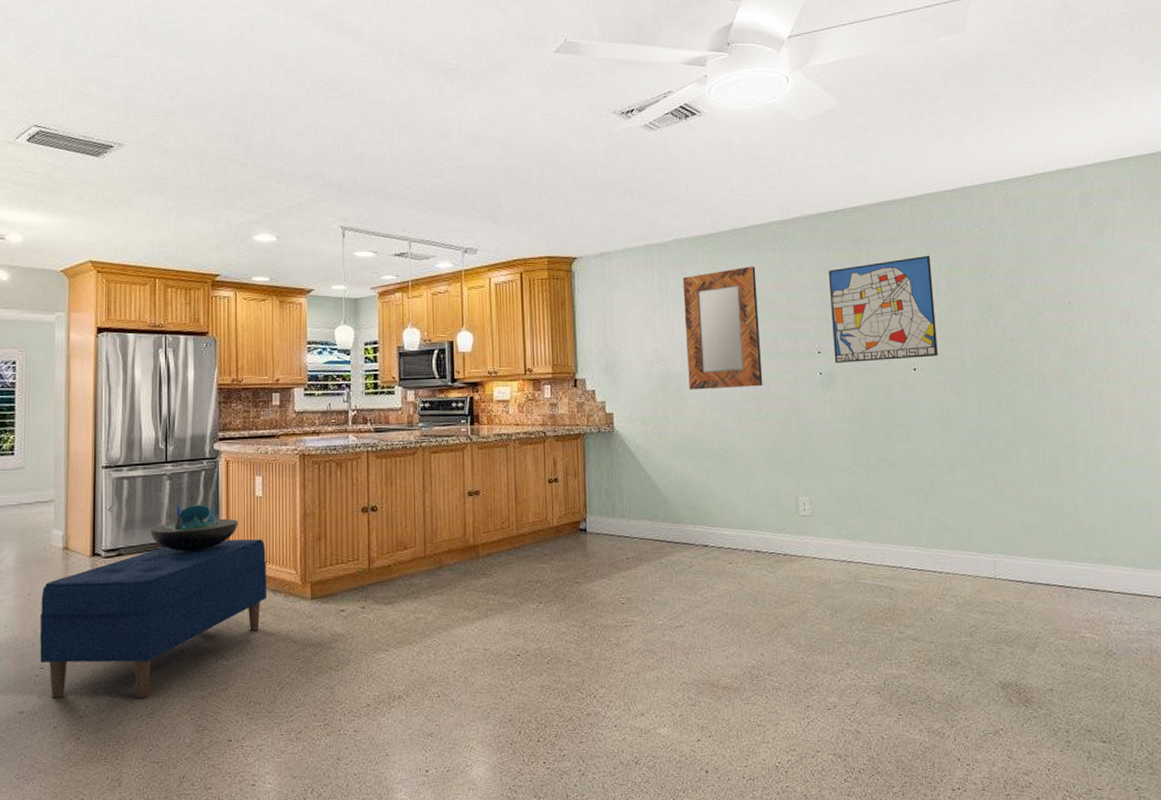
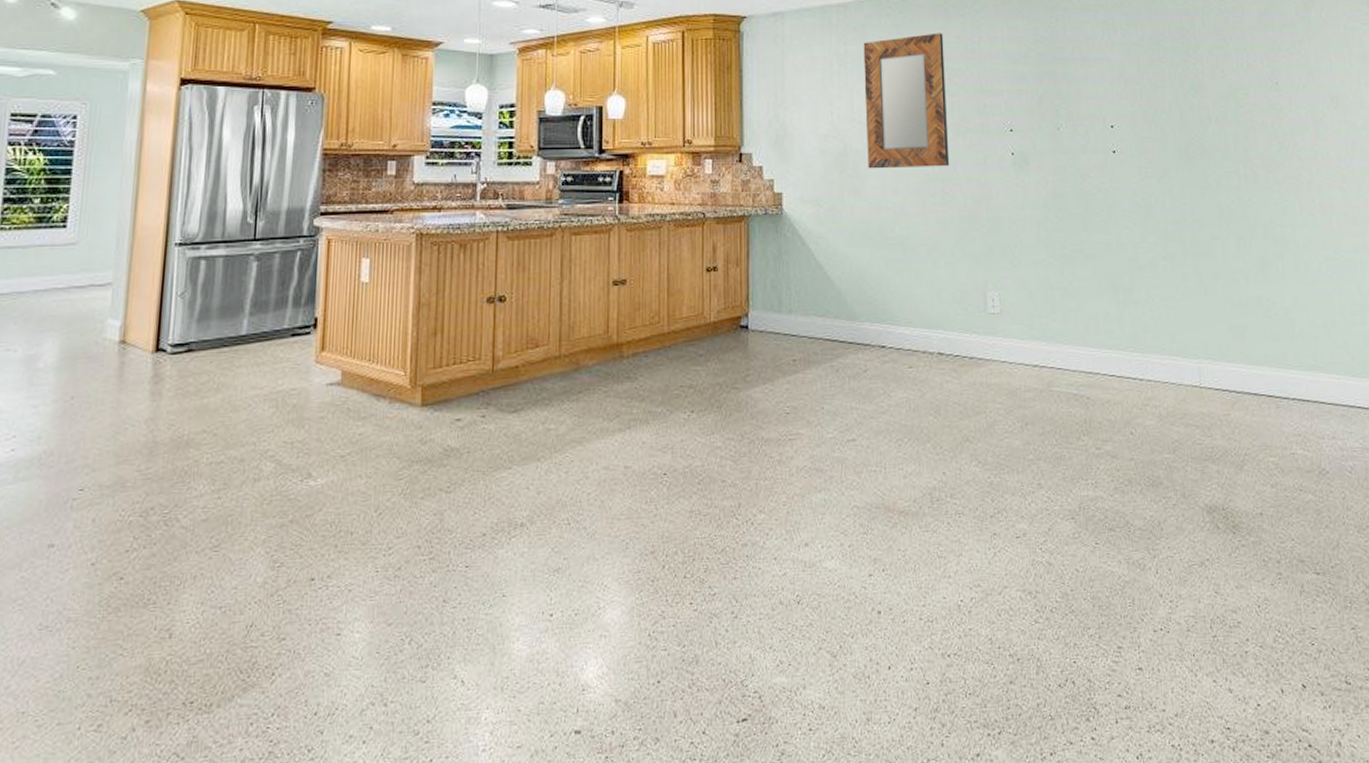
bench: present [40,539,268,699] -> none [80,333,370,528]
decorative bowl: present [150,503,239,552] -> none [229,289,338,347]
wall art: present [828,255,938,363] -> none [1021,27,1139,142]

